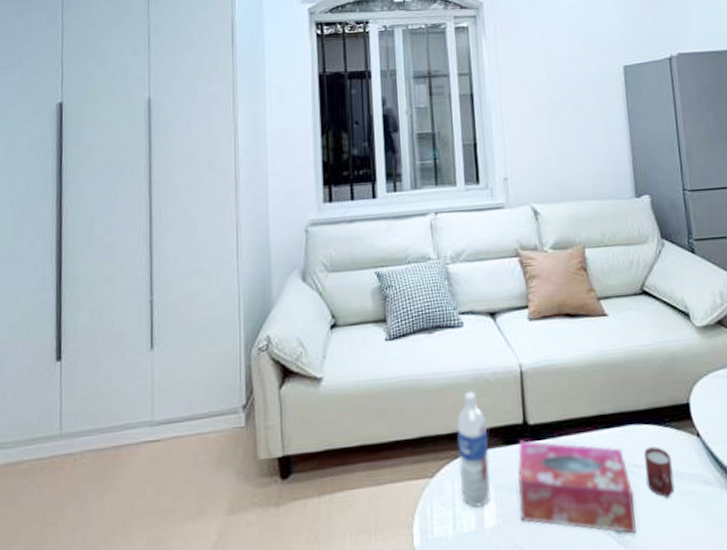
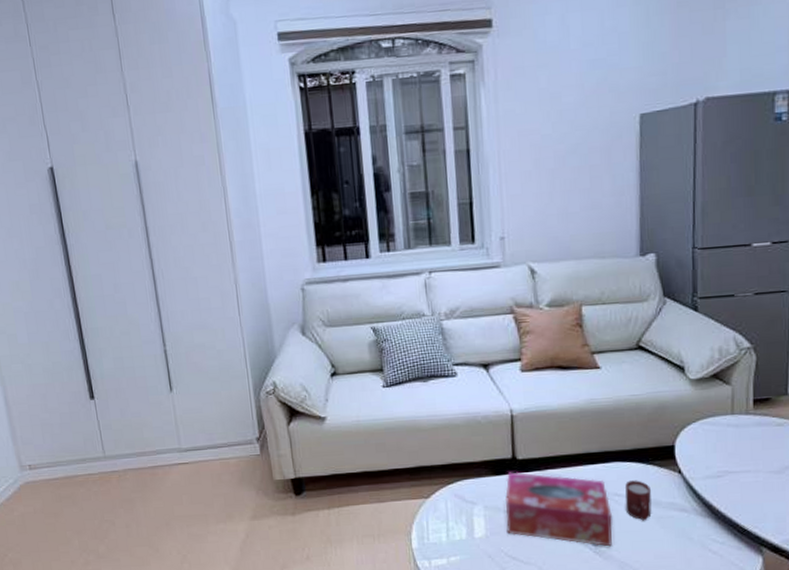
water bottle: present [457,391,491,508] -> none [450,431,481,522]

